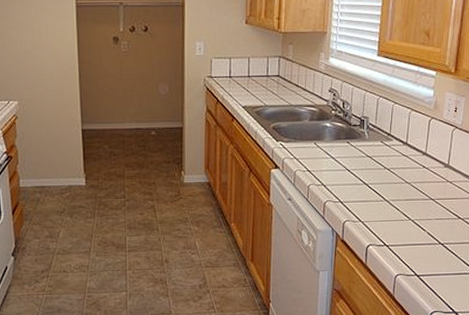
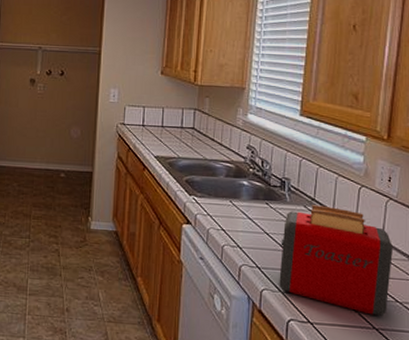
toaster: none [359,139,457,233] -> present [279,205,393,317]

